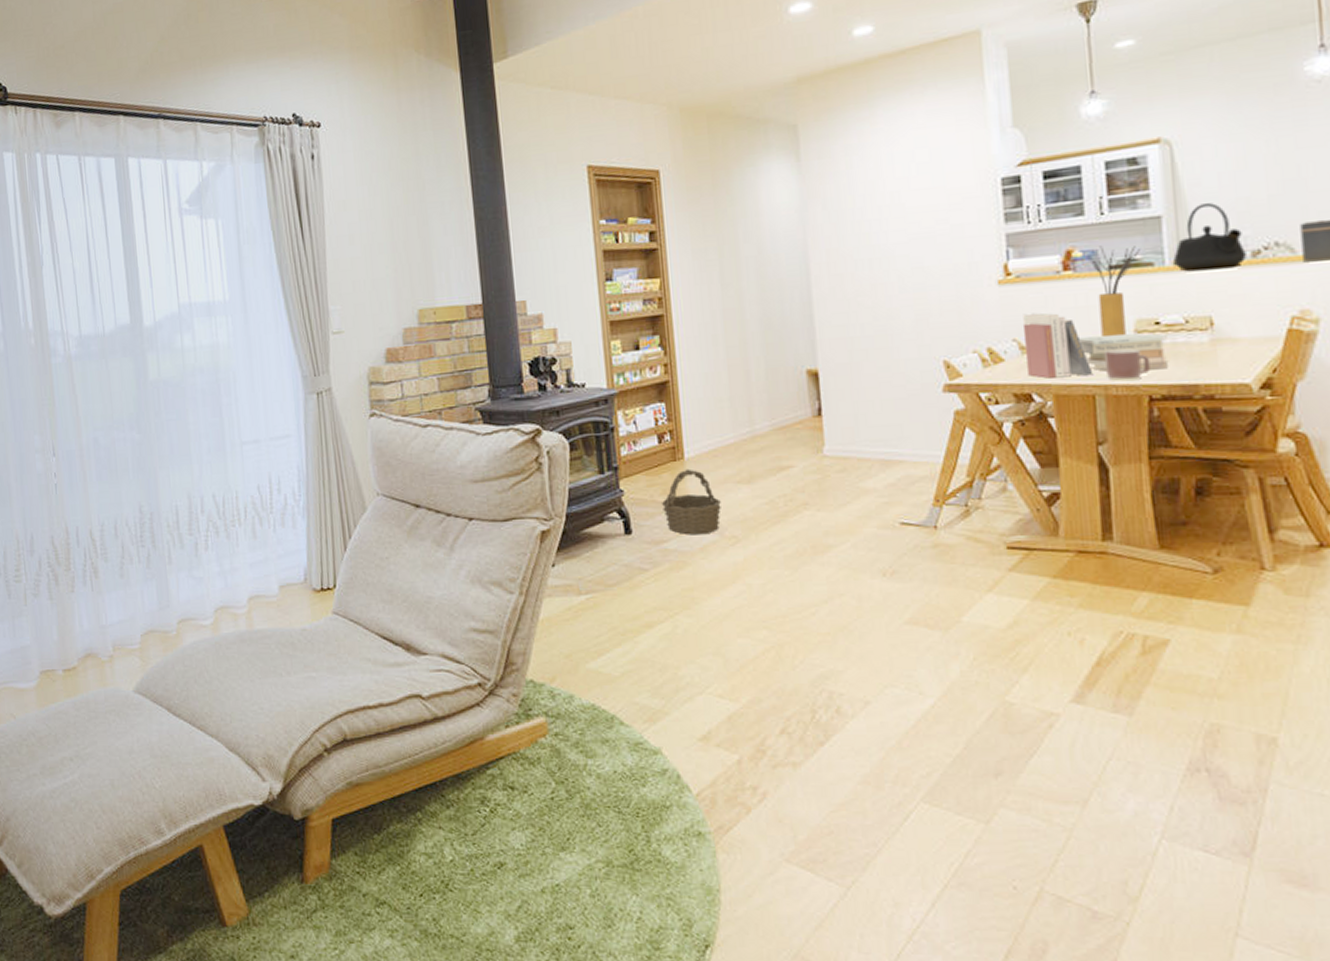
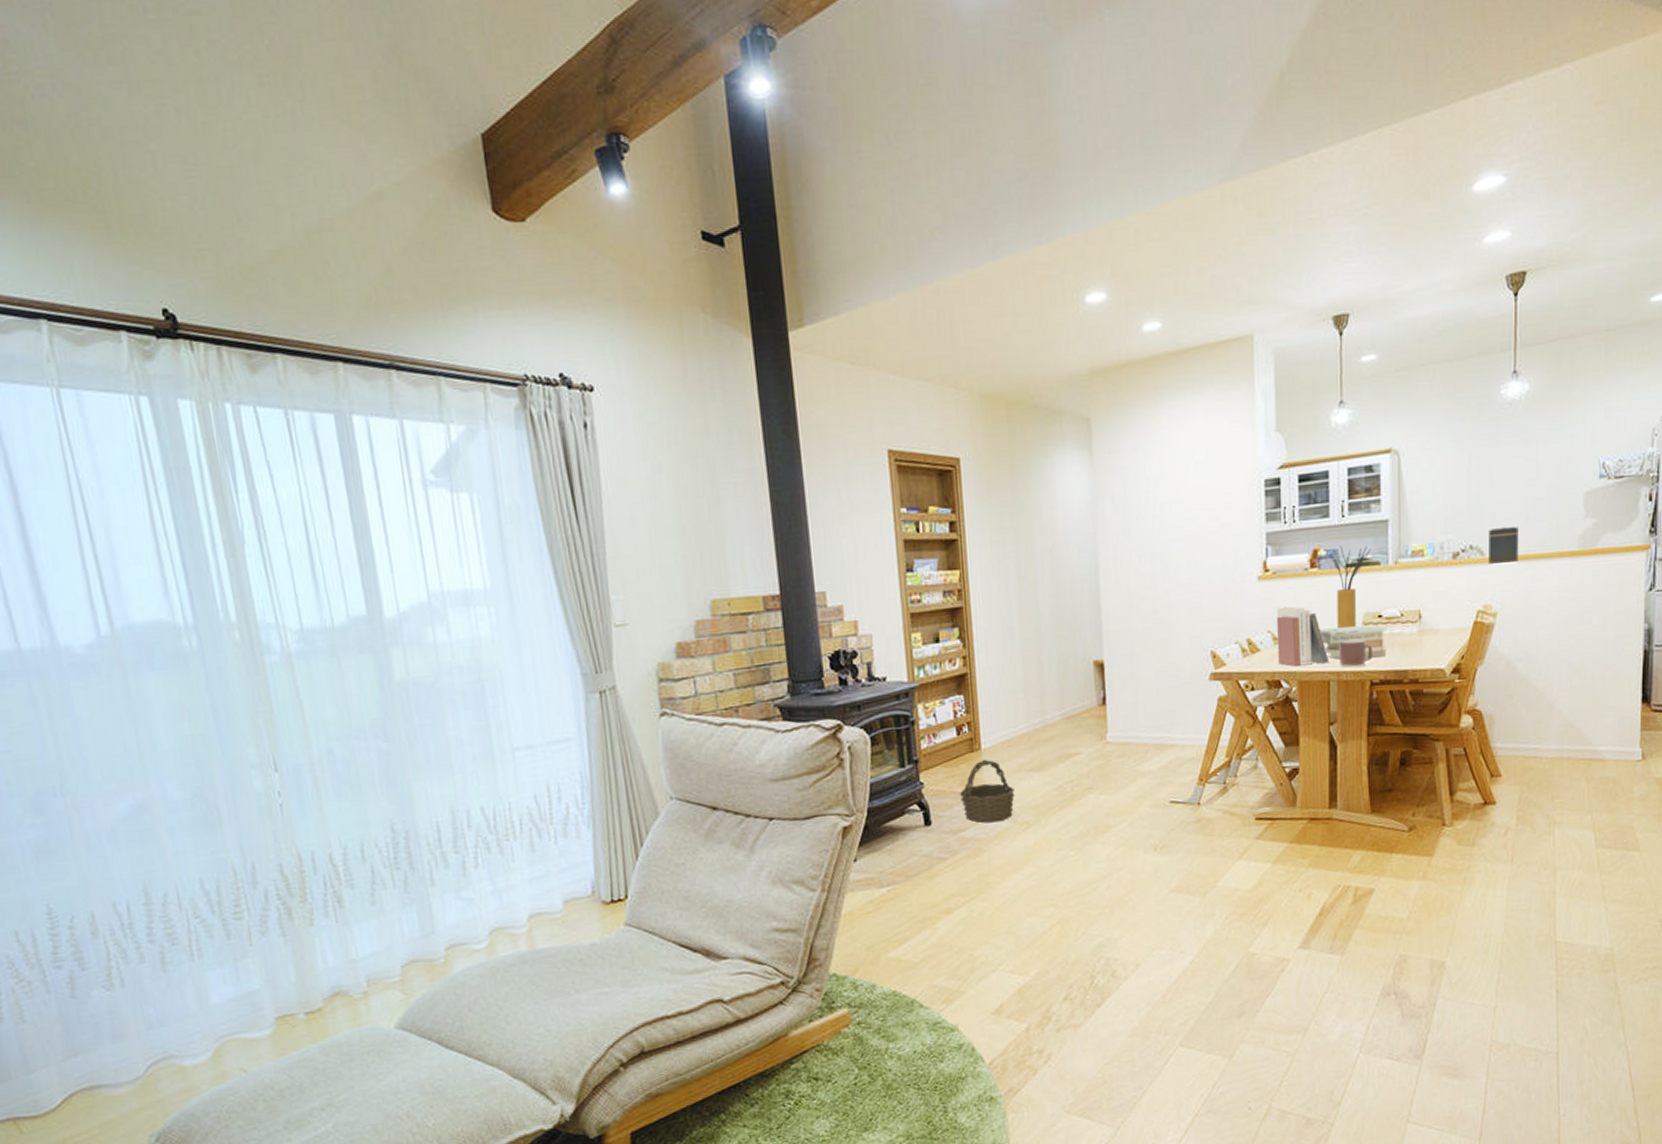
kettle: present [1173,203,1246,272] -> none [1395,509,1449,571]

